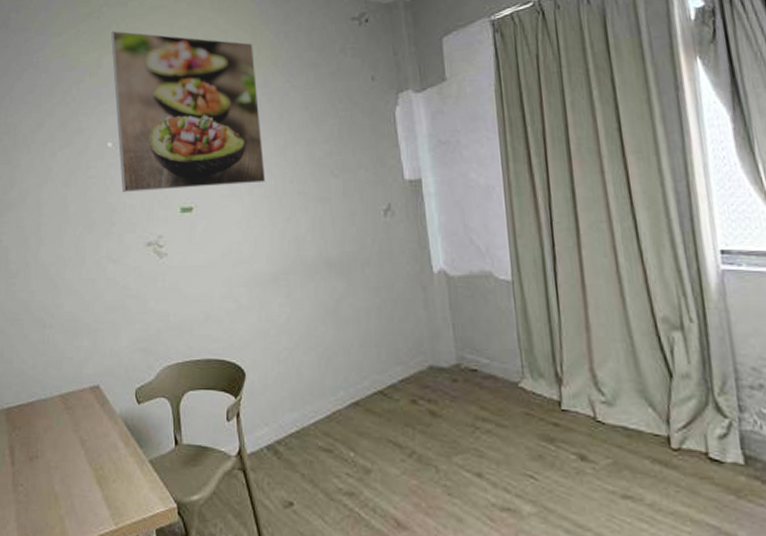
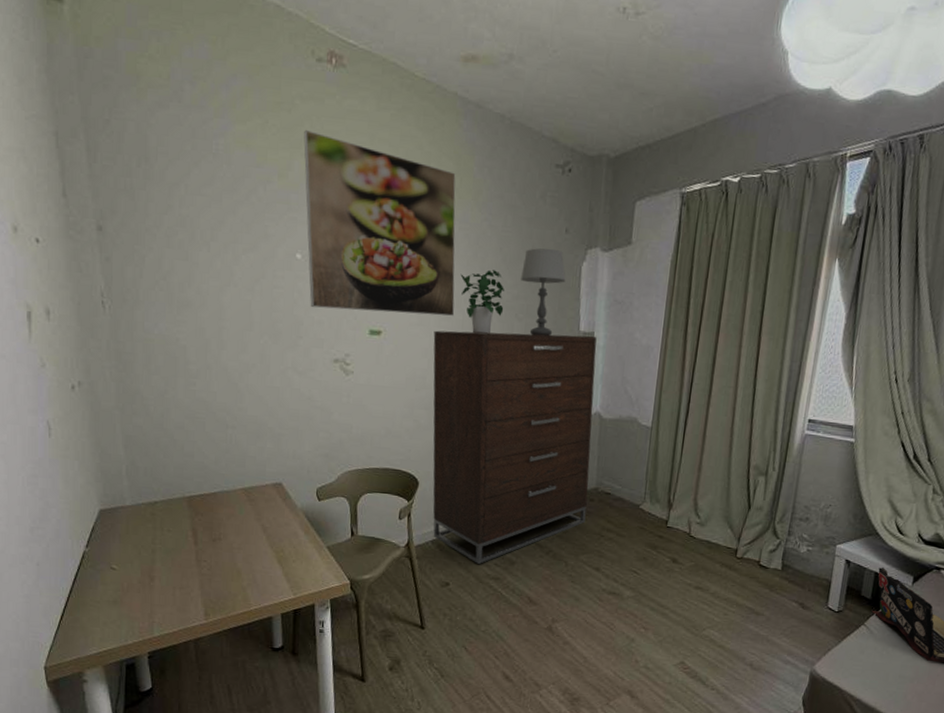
dresser: none [246,182,451,475] -> present [433,330,597,564]
potted plant: none [268,129,317,198] -> present [460,269,504,334]
table lamp: none [331,98,380,191] -> present [521,248,566,336]

